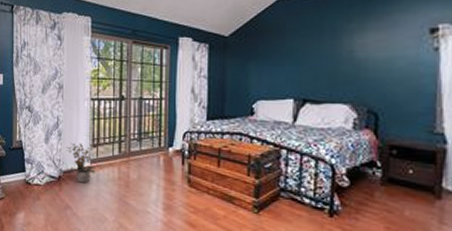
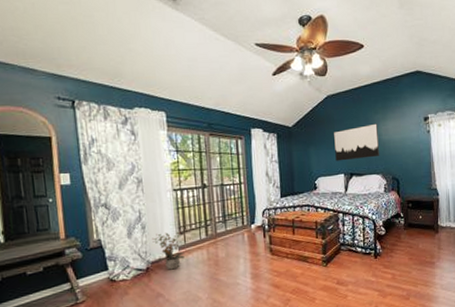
wall art: none [283,35,350,82] -> present [334,123,379,161]

